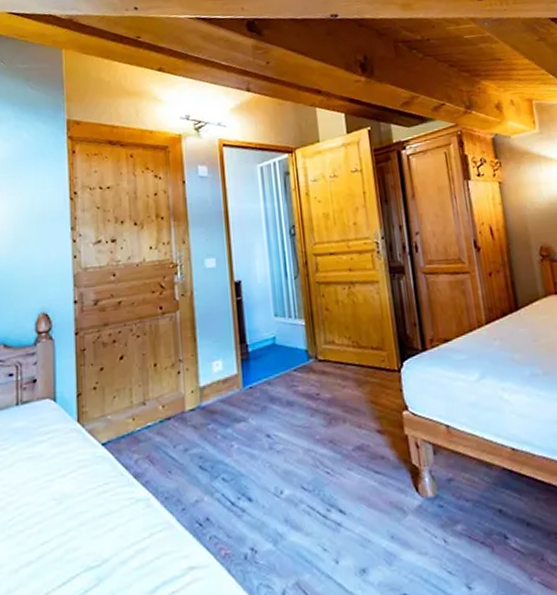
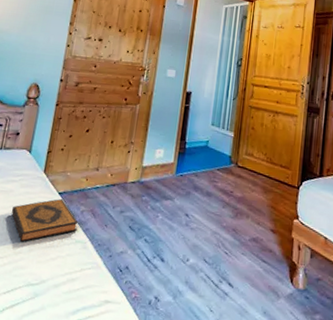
hardback book: none [46,451,135,517] -> present [11,199,78,242]

